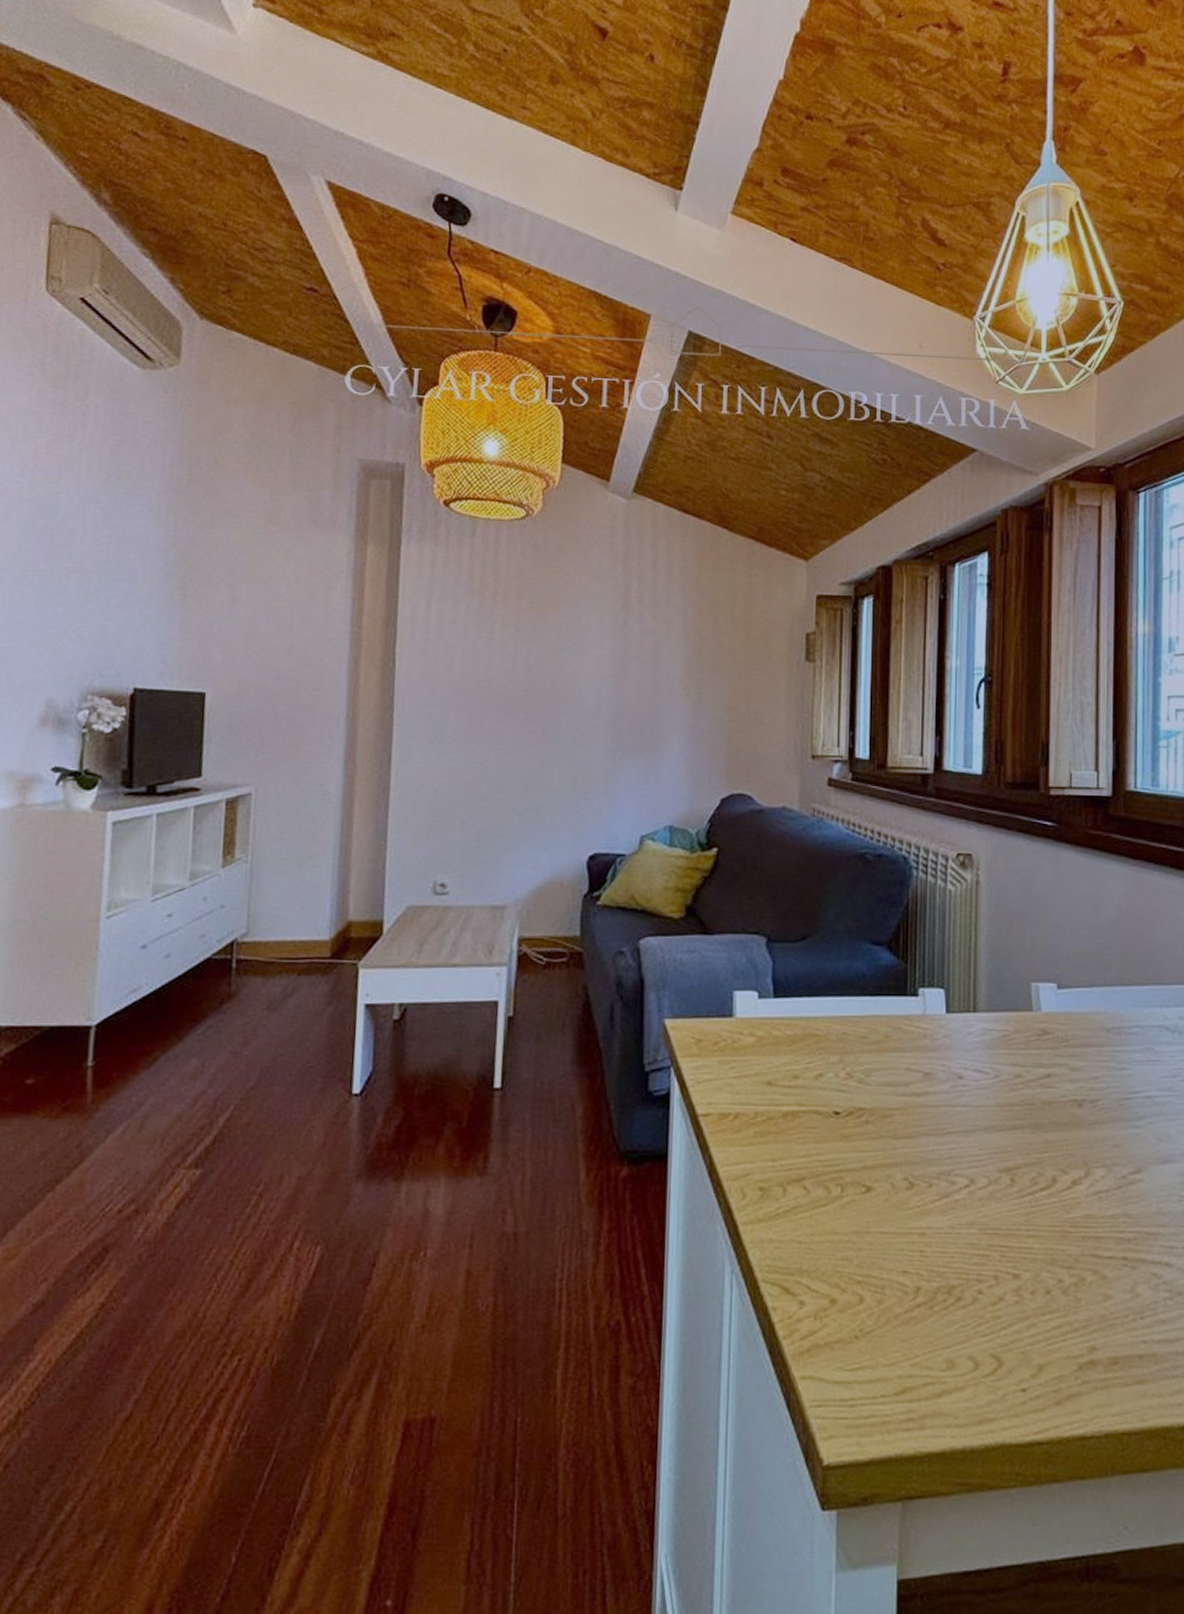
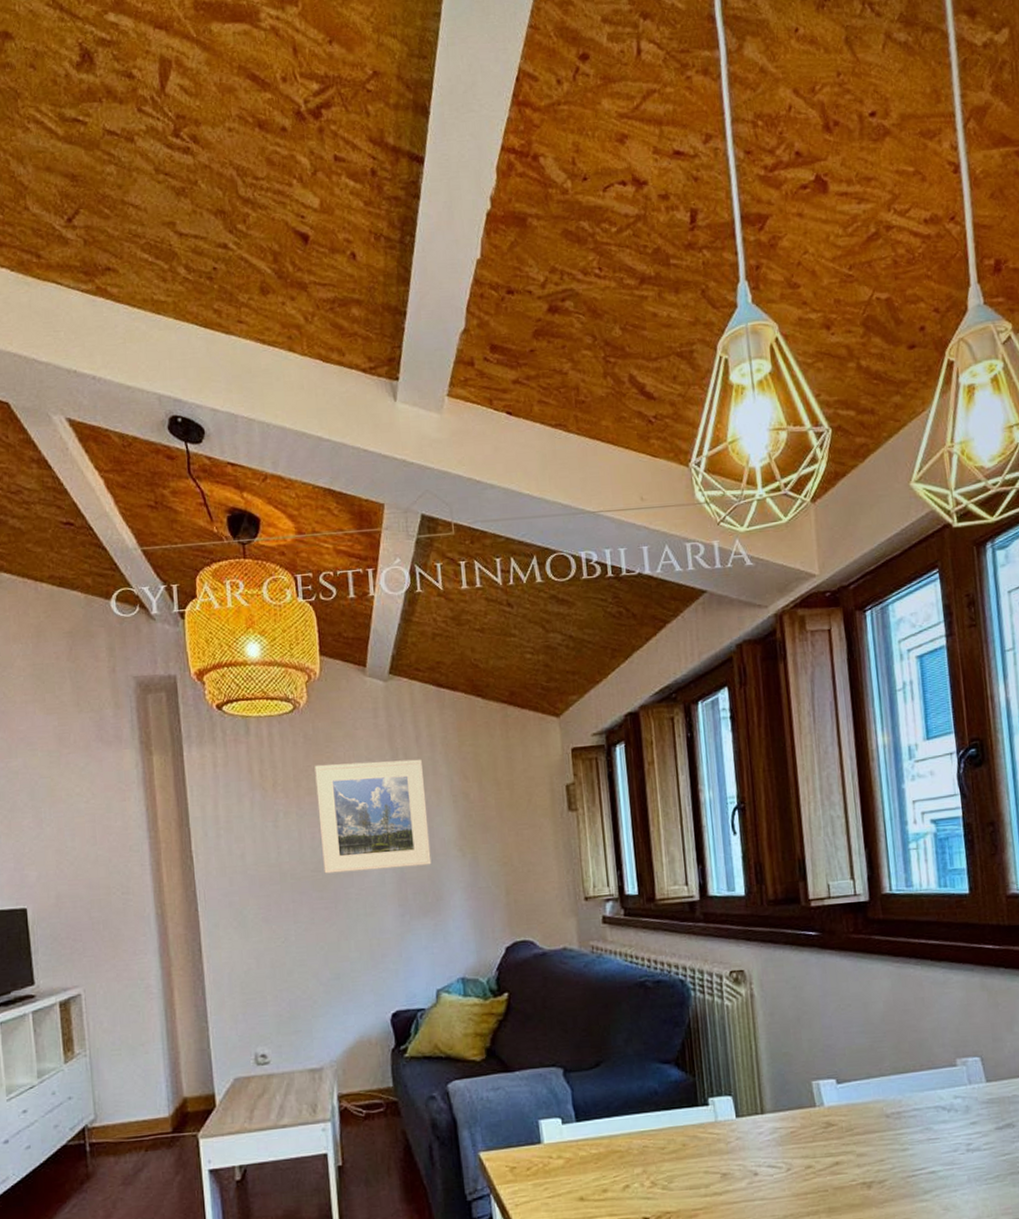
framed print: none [536,578,656,700] -> present [314,759,432,874]

